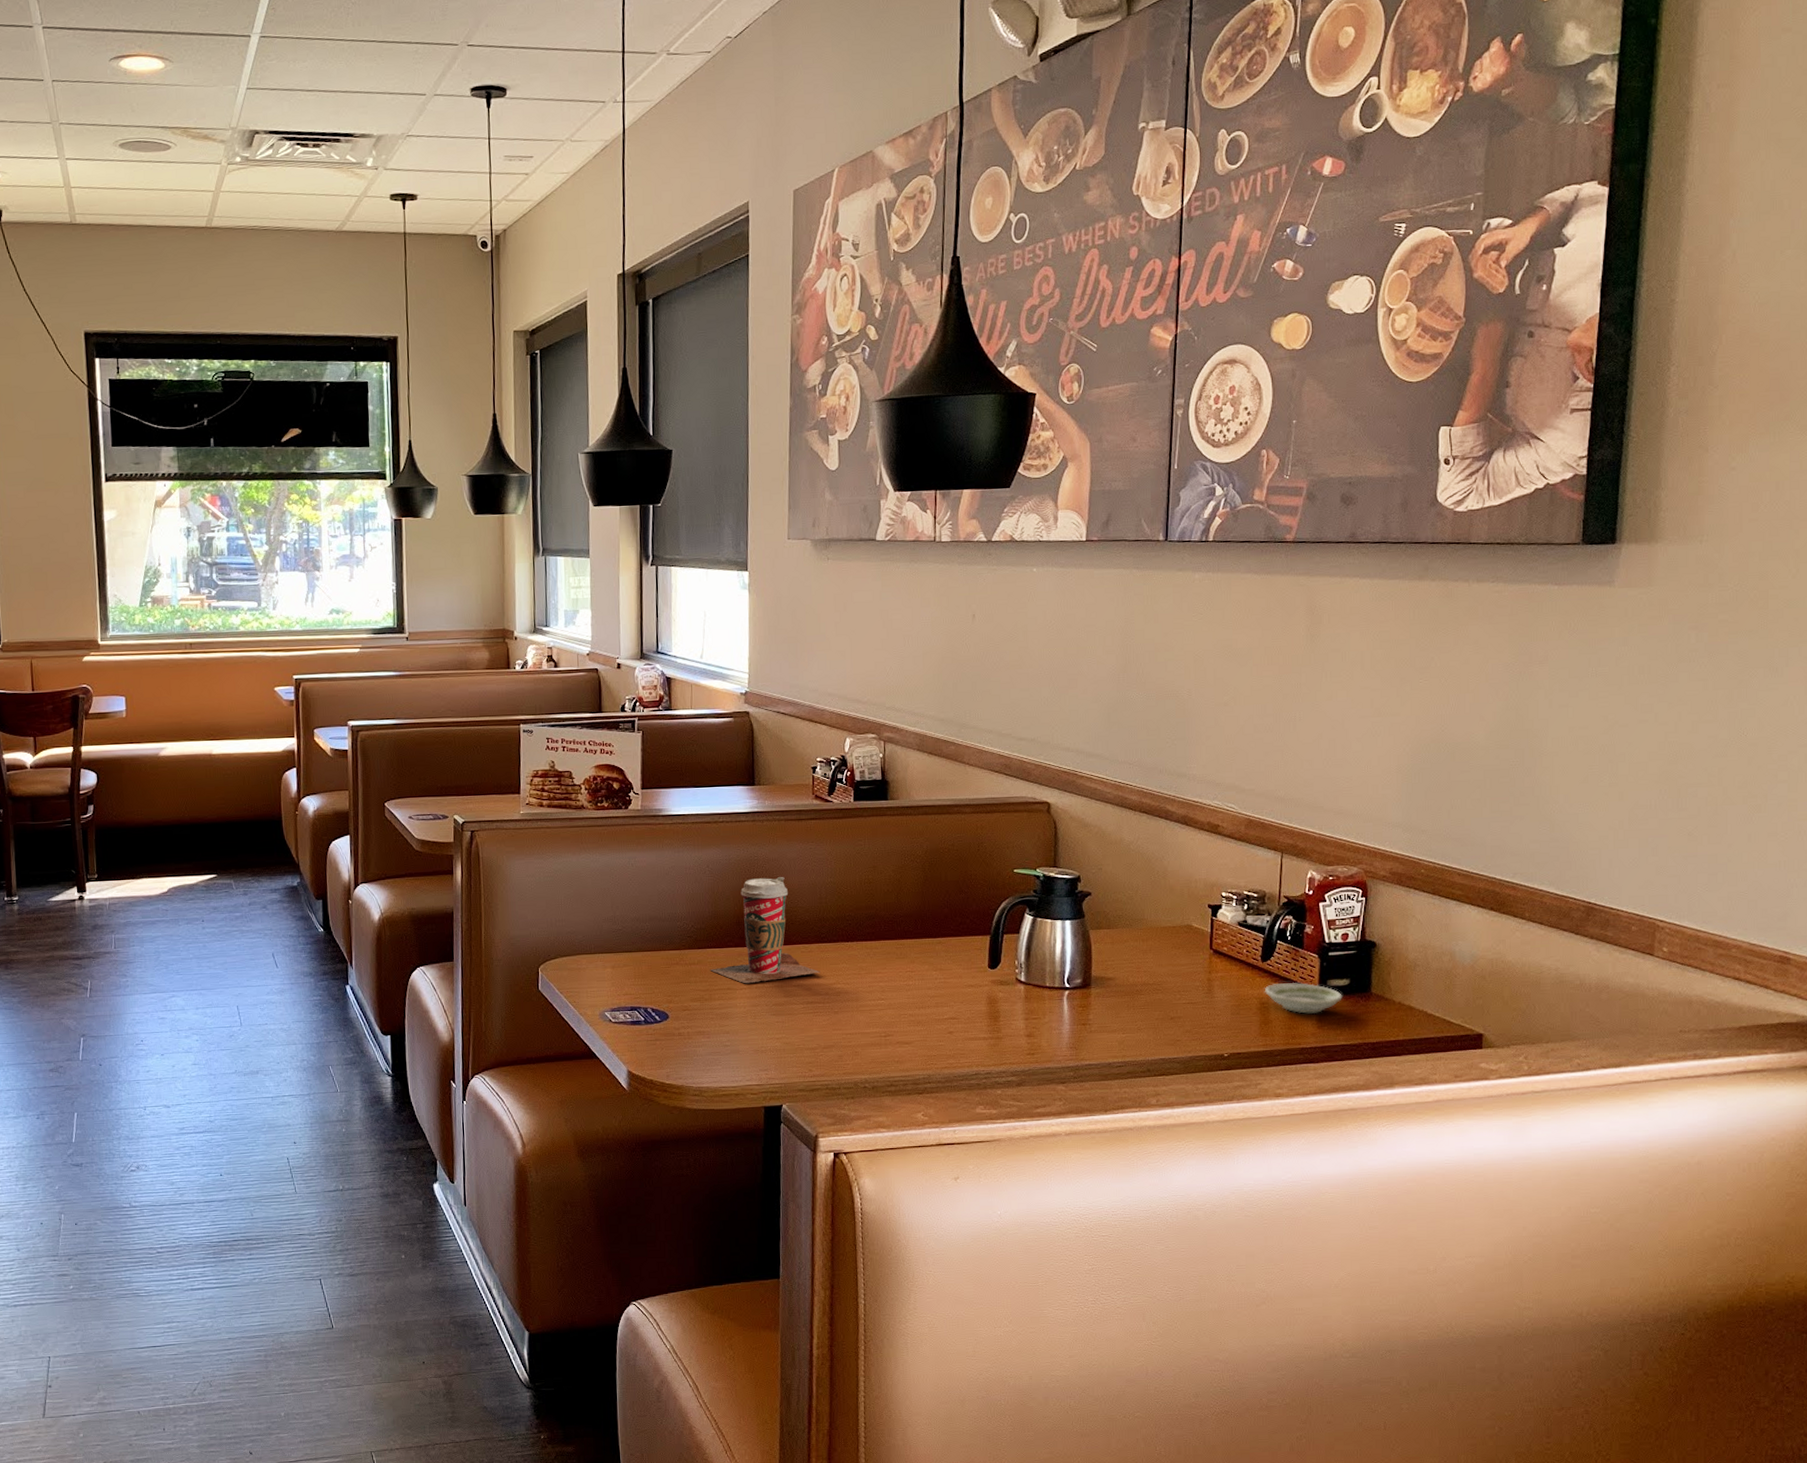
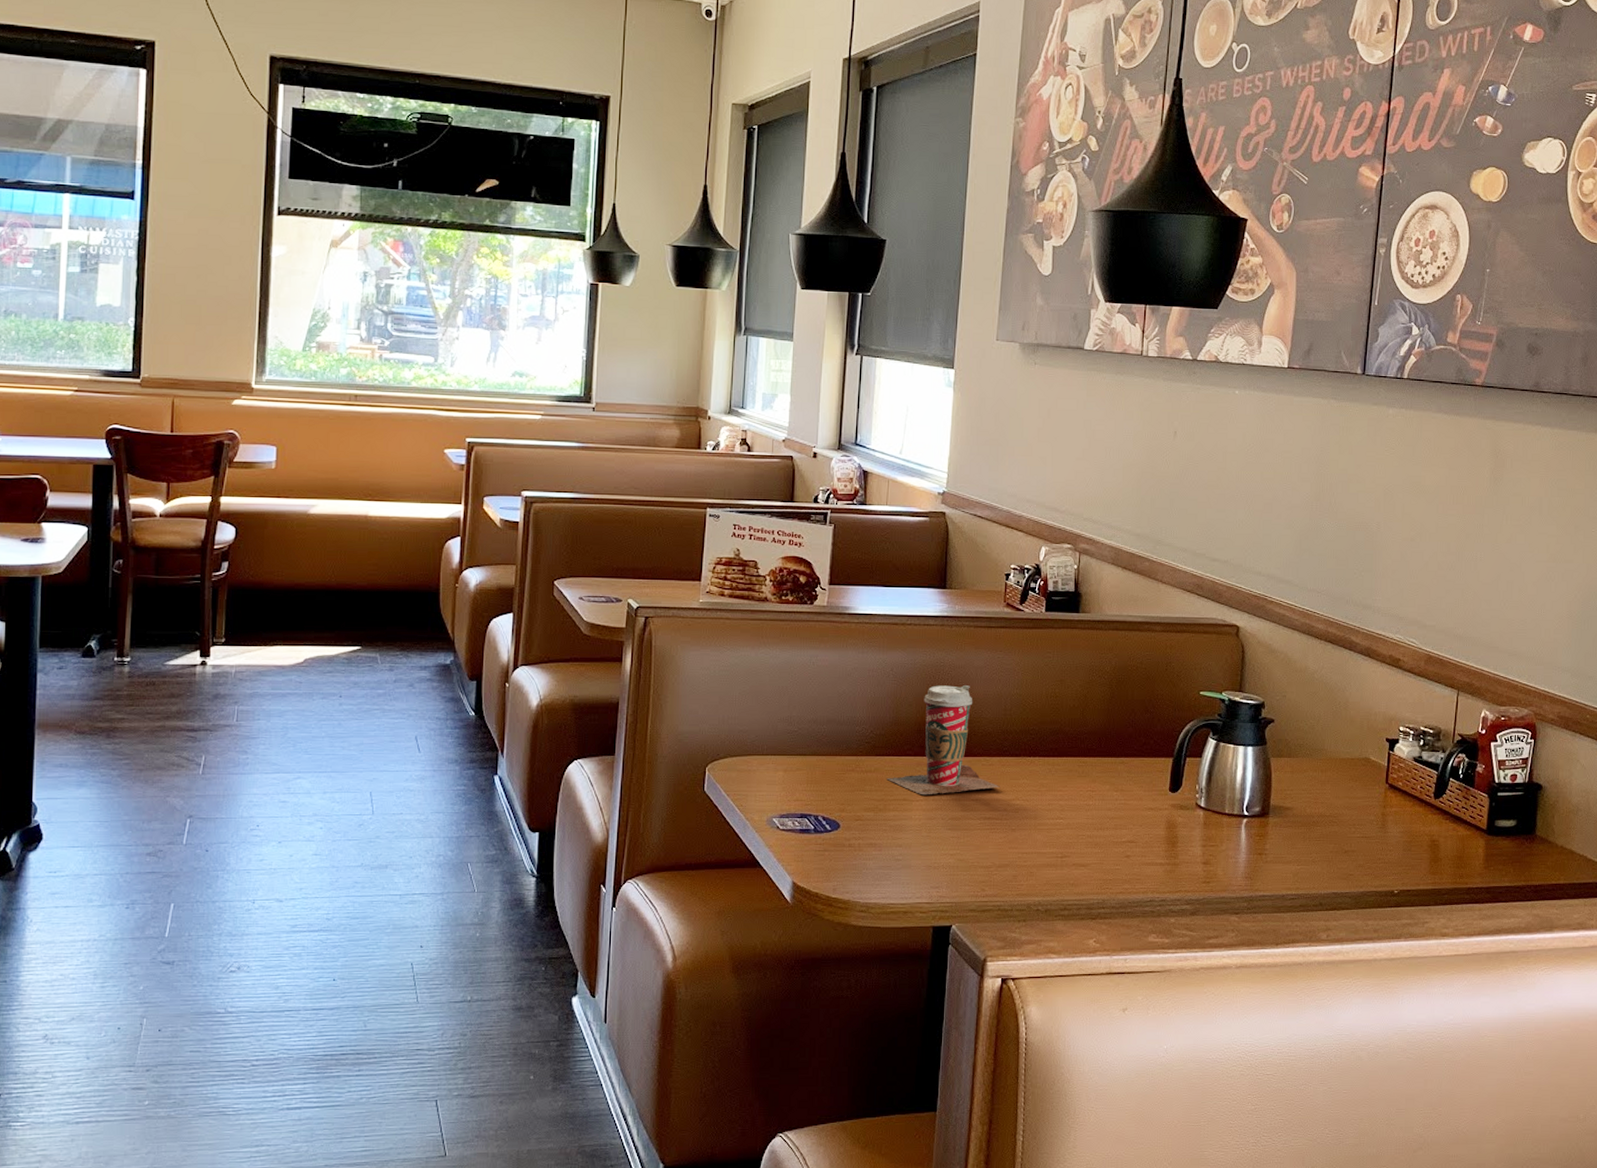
saucer: present [1264,983,1342,1014] -> none [1435,821,1509,853]

